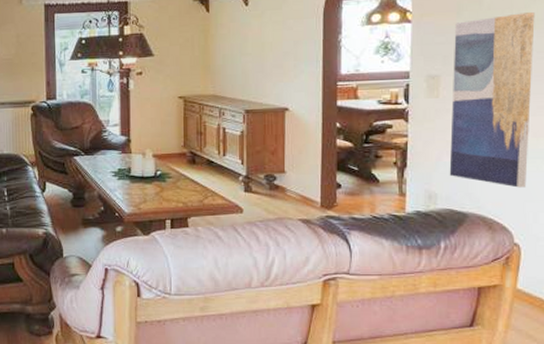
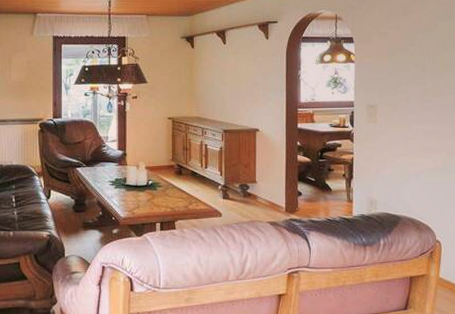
wall art: present [449,12,535,188] -> none [386,58,446,196]

